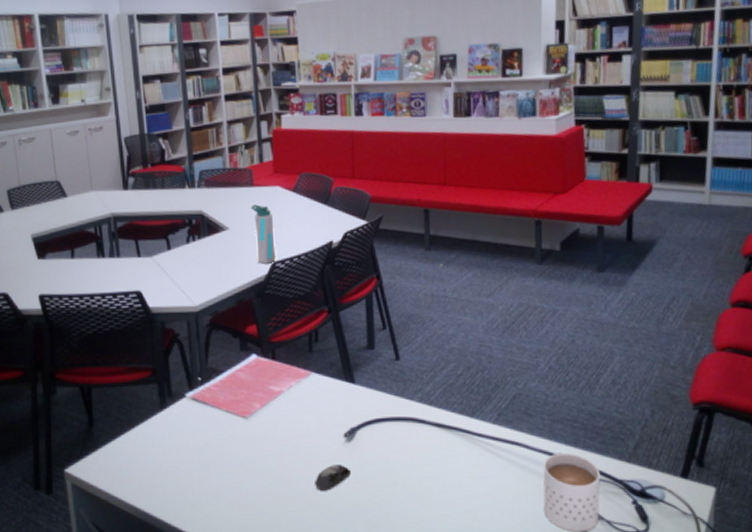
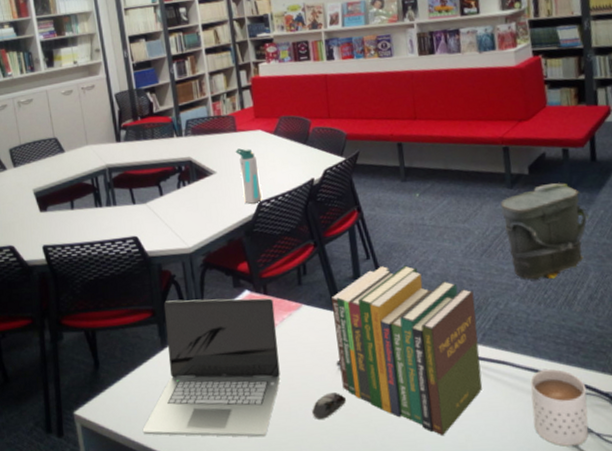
laptop: none [136,360,284,506] -> present [142,298,281,438]
books: none [342,337,494,514] -> present [330,265,483,435]
bag: none [527,261,620,361] -> present [500,182,590,280]

